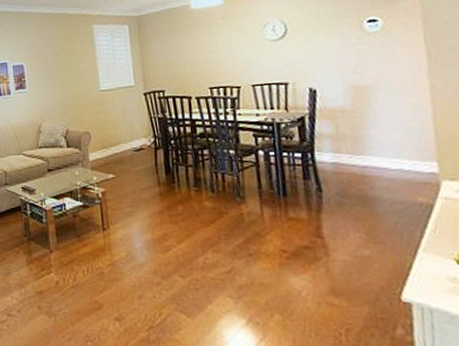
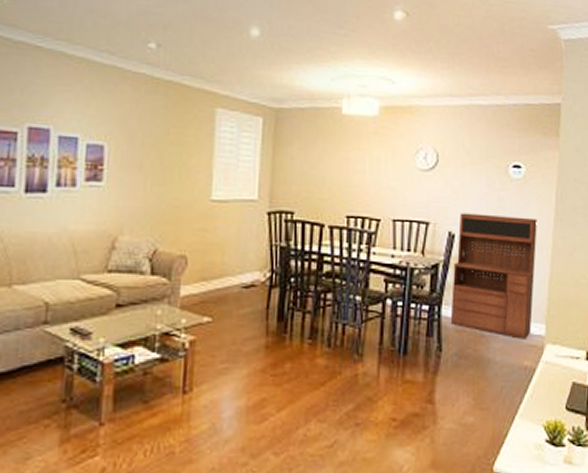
shelving unit: none [318,65,421,178] -> present [450,213,537,339]

